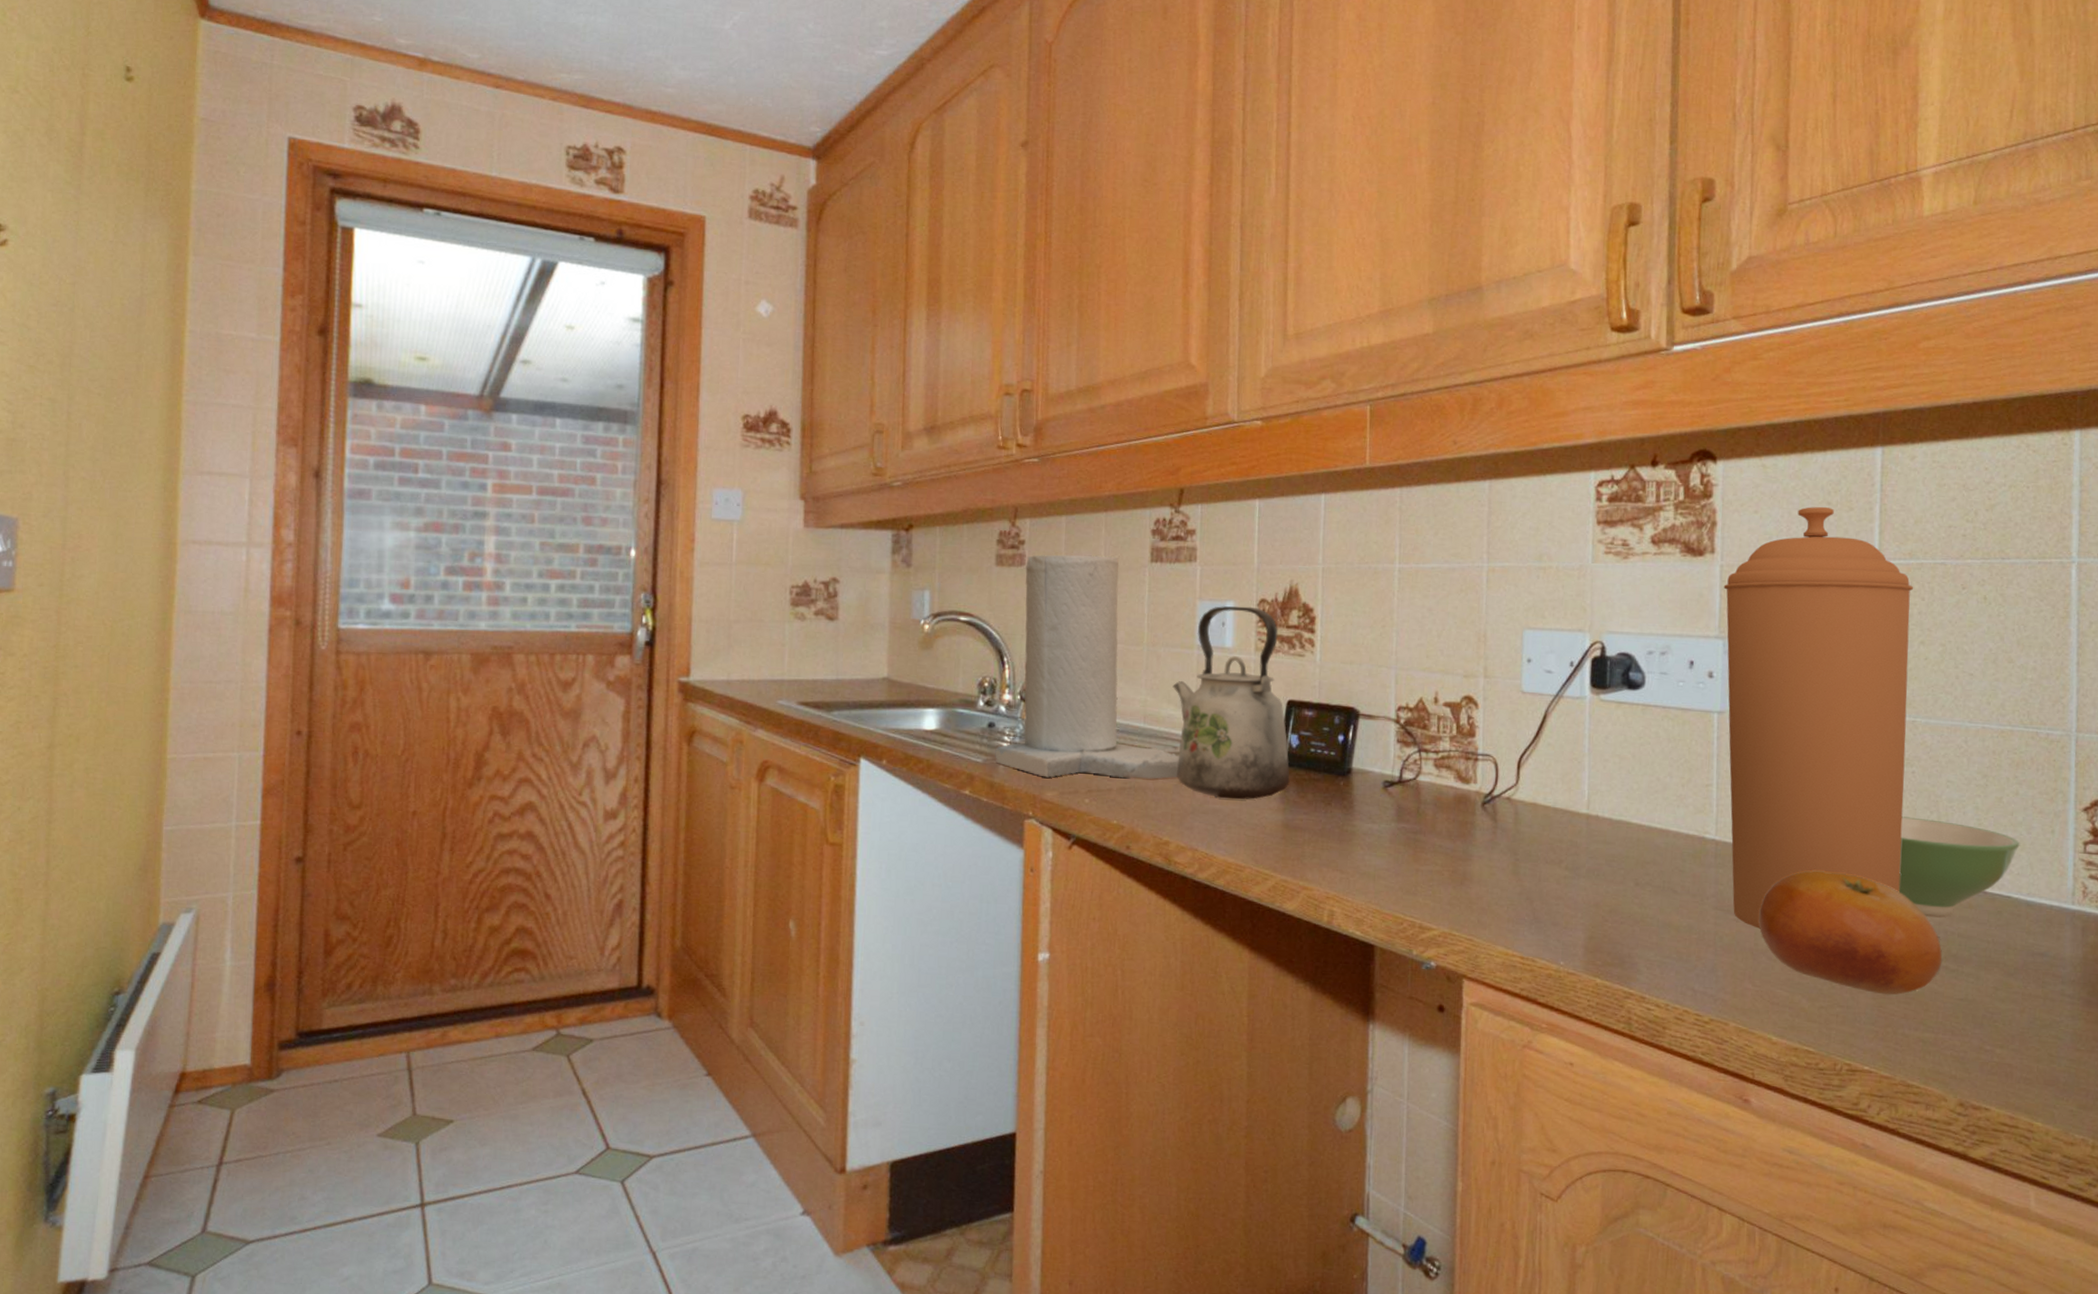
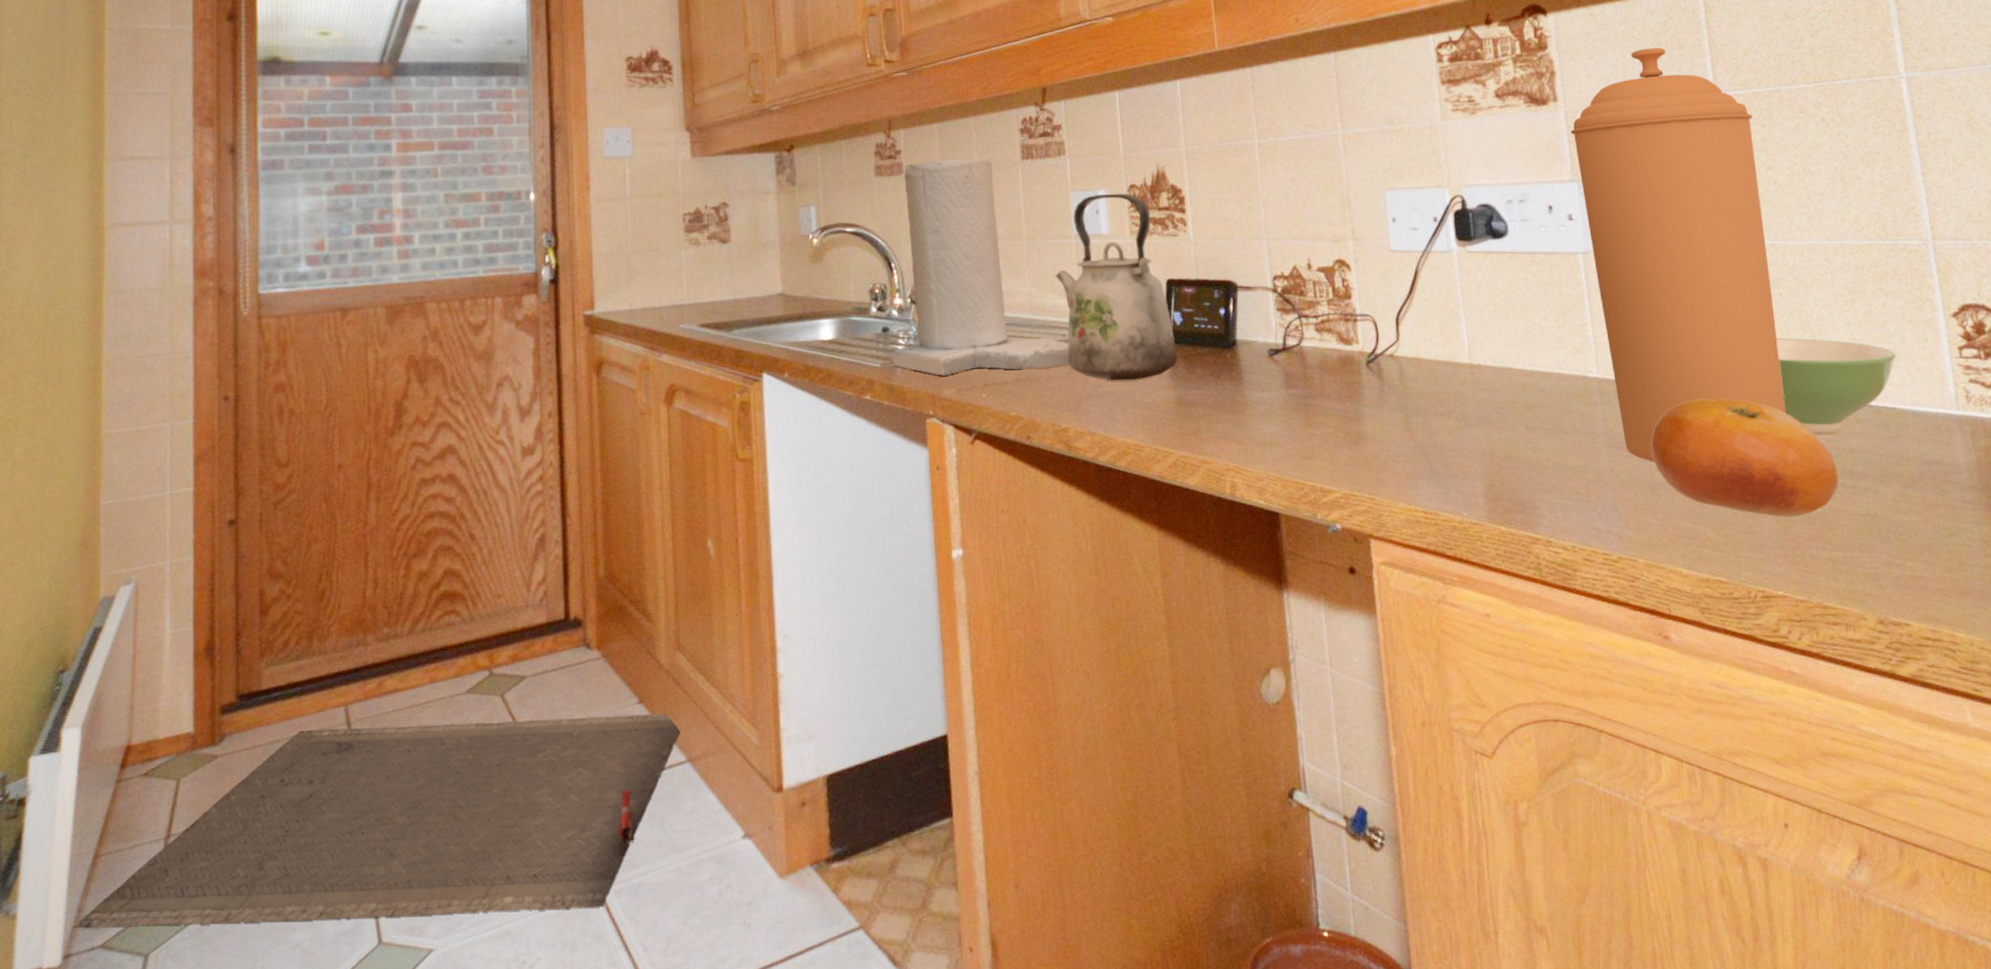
door mat: none [119,1072,748,1269] -> present [72,713,682,929]

